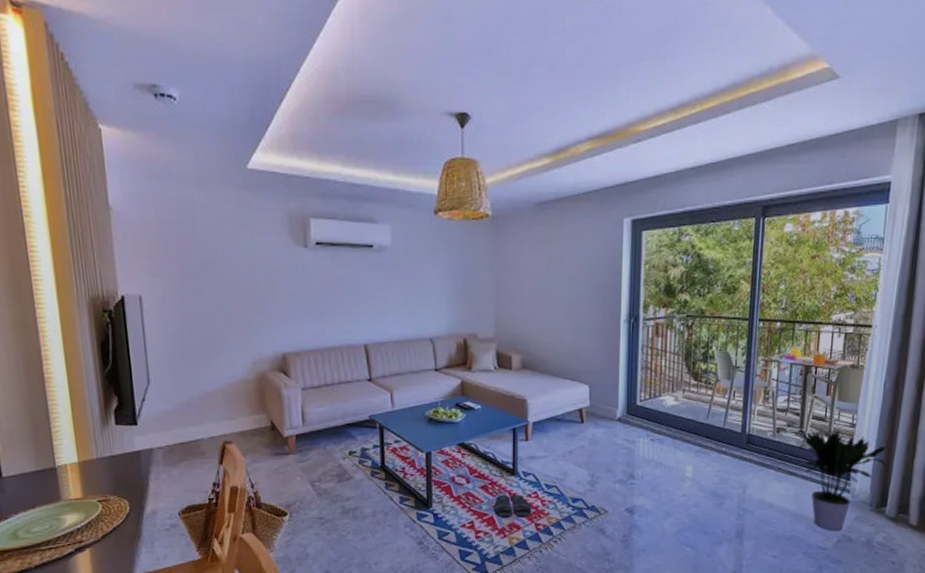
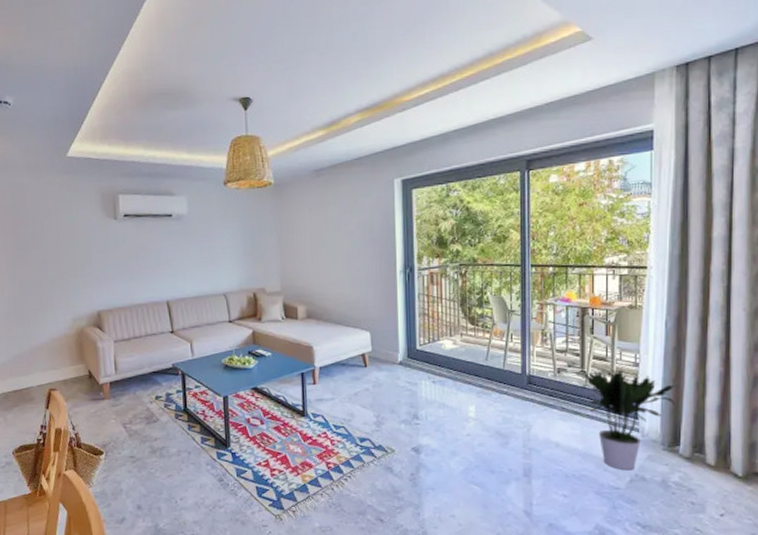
slippers: present [493,495,532,518] -> none [286,435,322,457]

